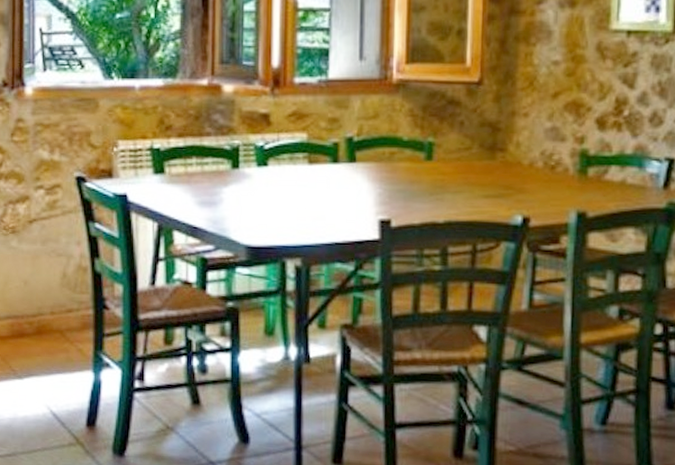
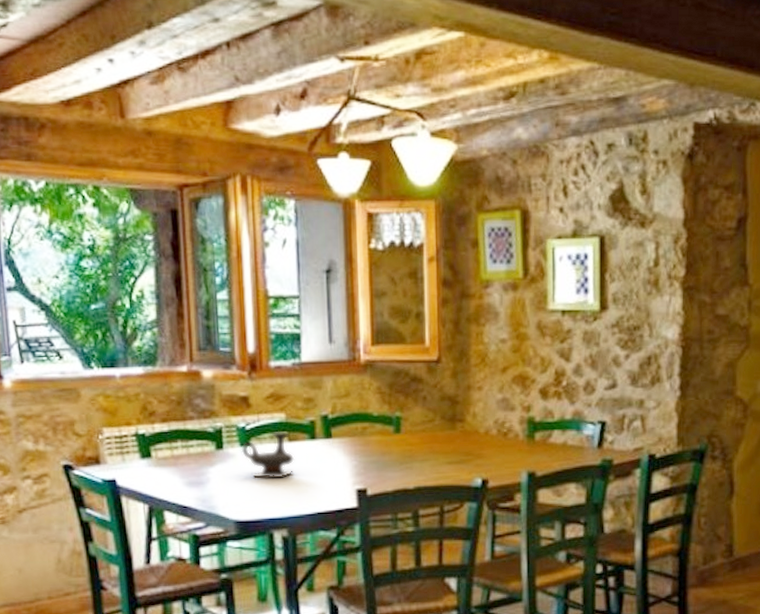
teapot: none [258,151,314,203] -> present [241,430,295,479]

